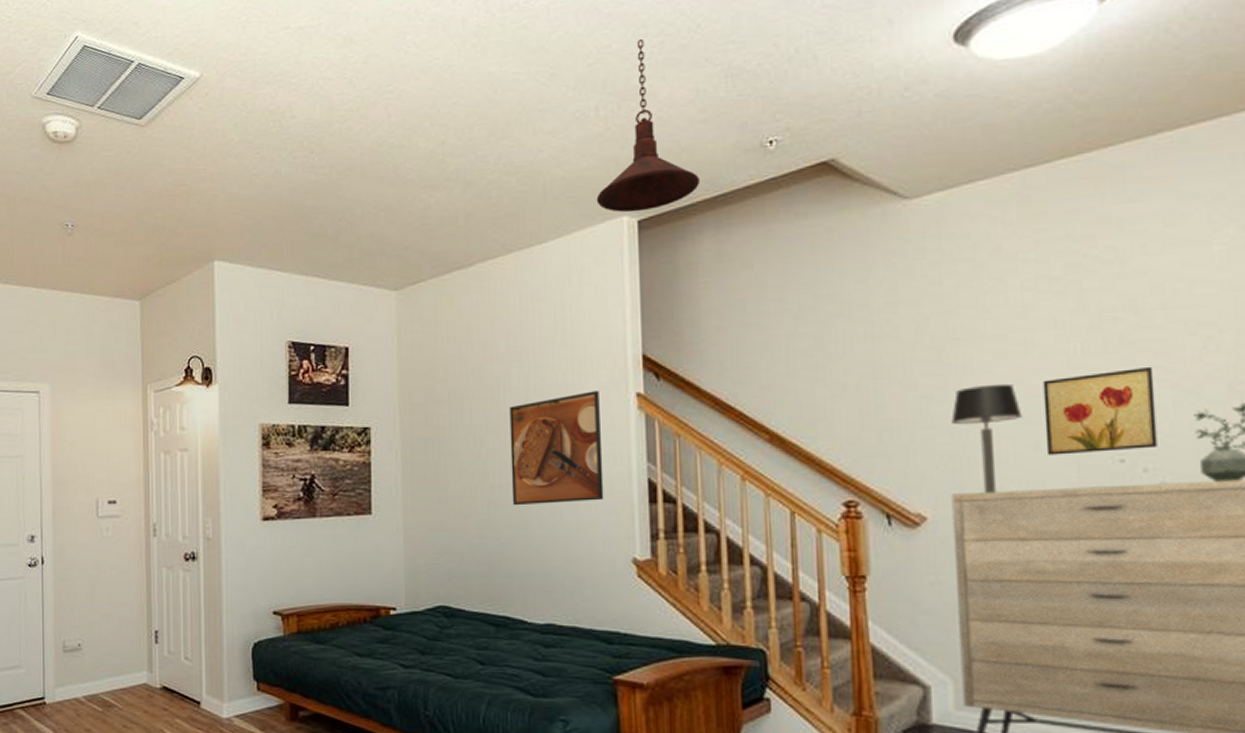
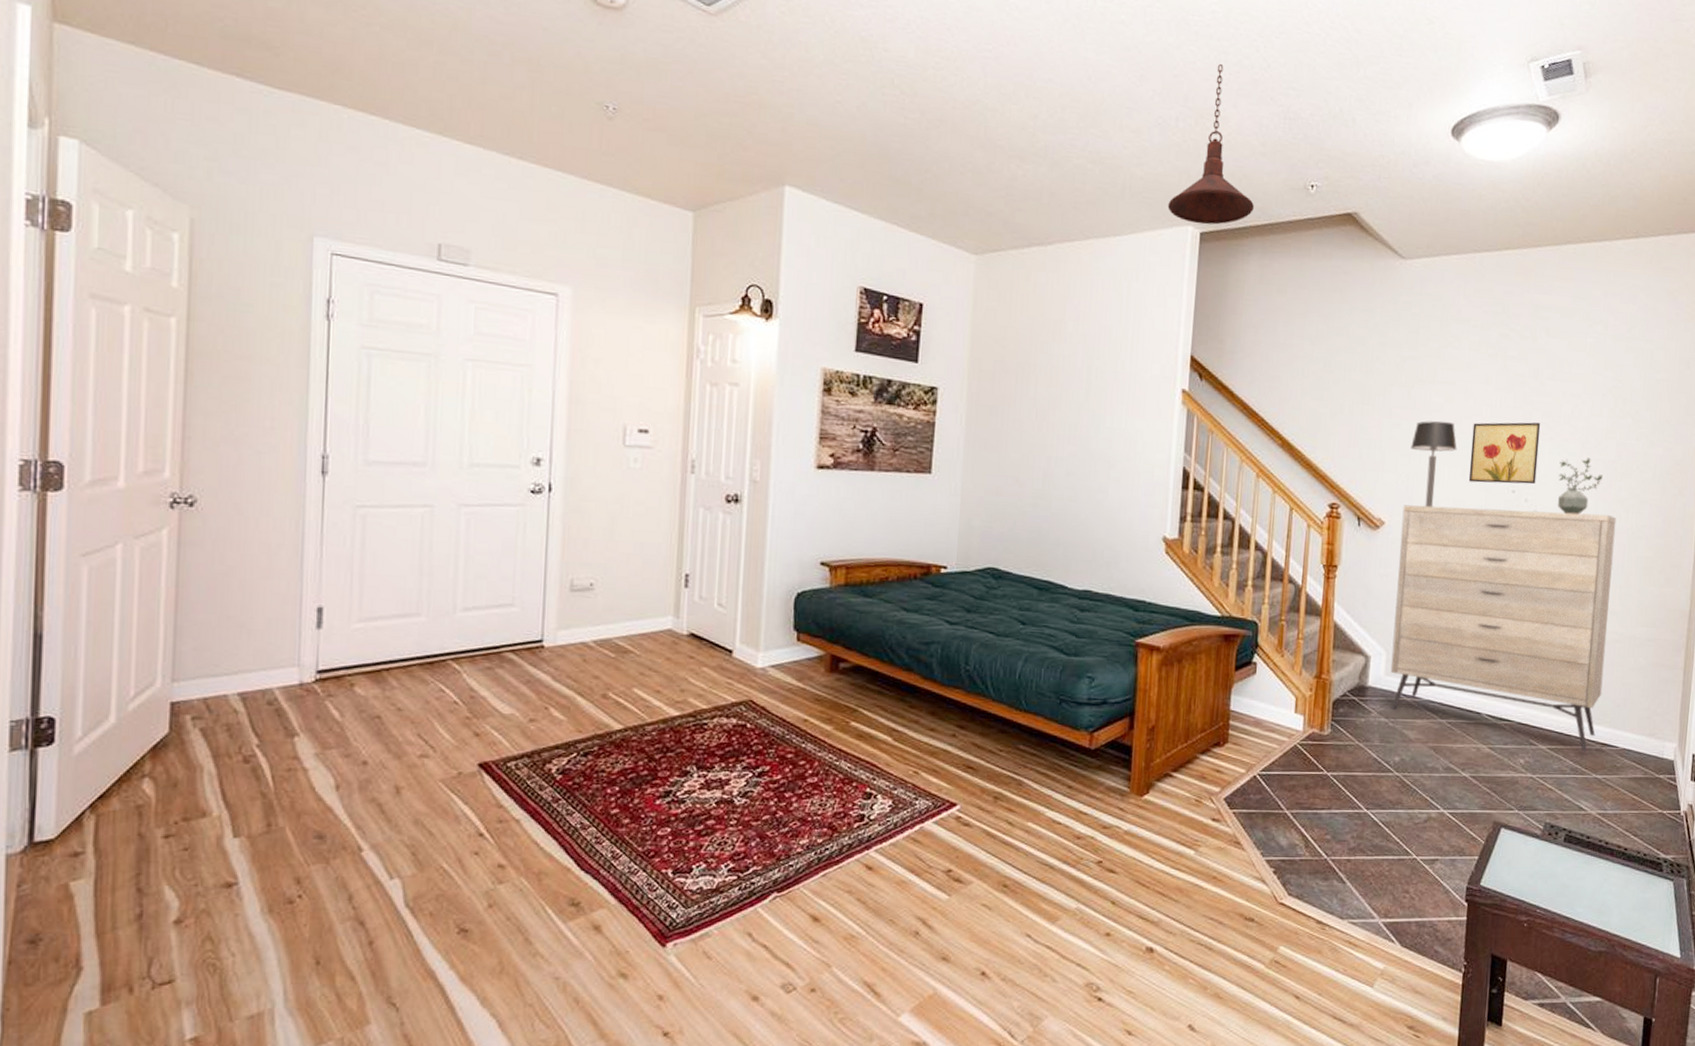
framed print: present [509,391,604,506] -> none [1065,382,1151,483]

